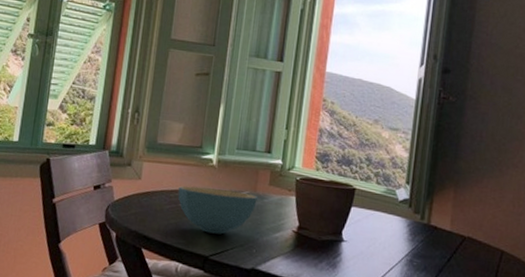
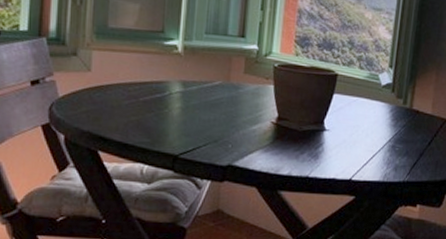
cereal bowl: present [178,186,257,235] -> none [138,77,231,130]

